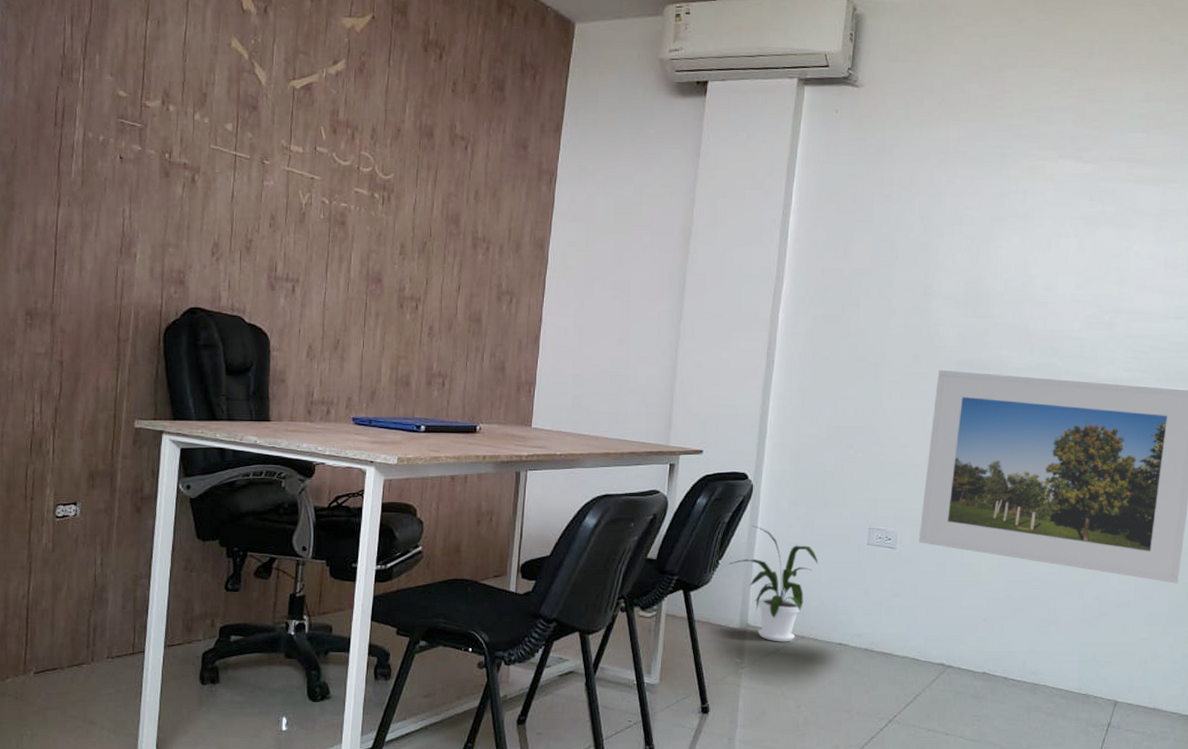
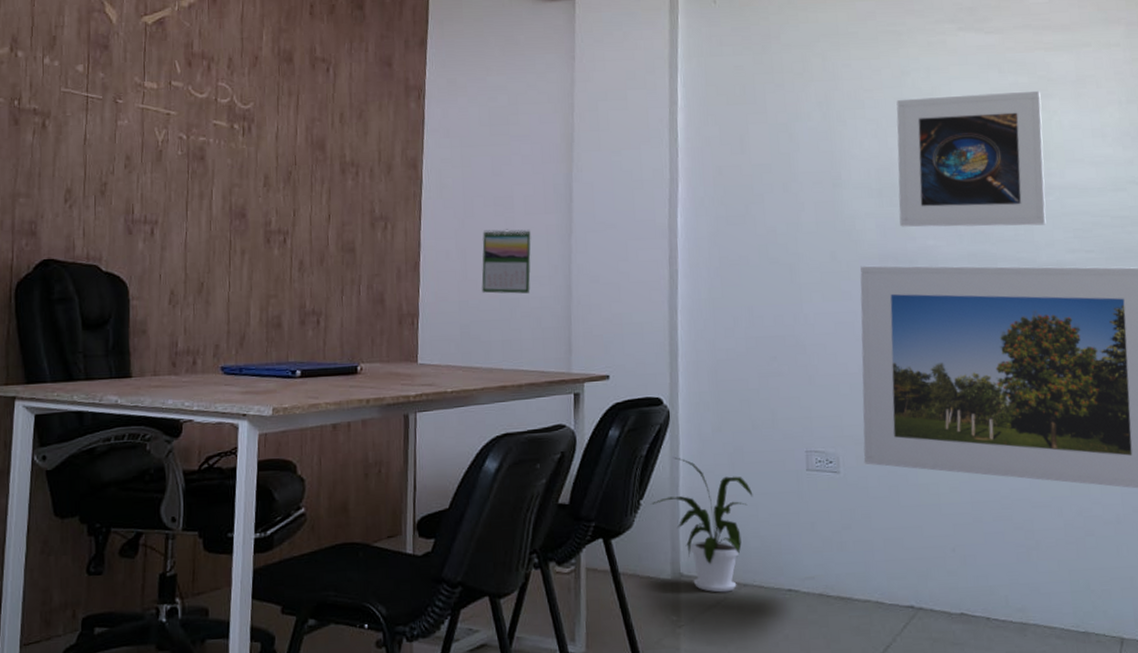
calendar: none [595,311,644,372] -> present [481,229,532,294]
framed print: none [979,218,1124,345] -> present [896,90,1046,227]

